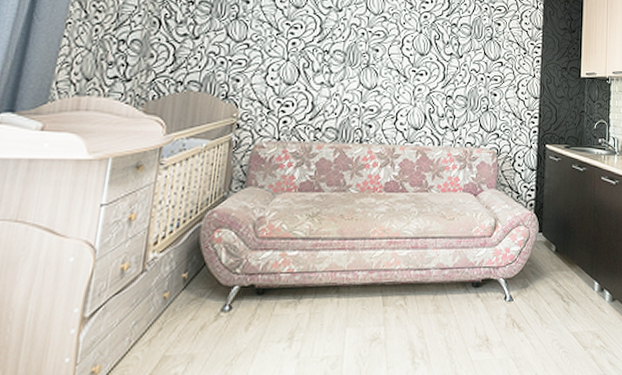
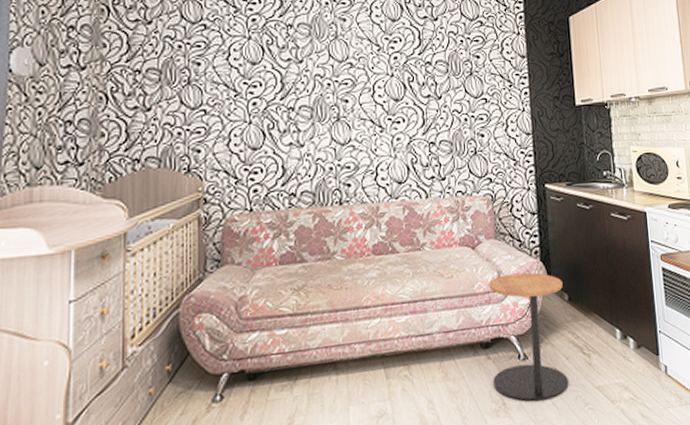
side table: none [479,222,552,340] -> present [489,272,569,402]

